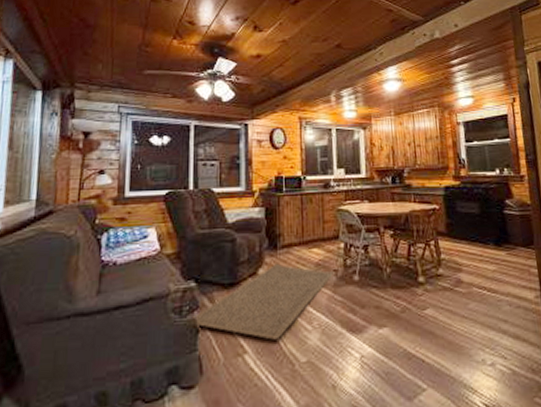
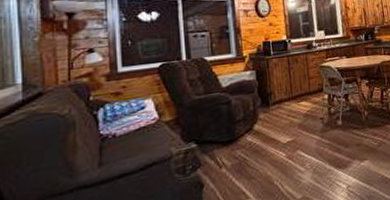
rug: present [193,263,335,340] -> none [196,118,321,184]

